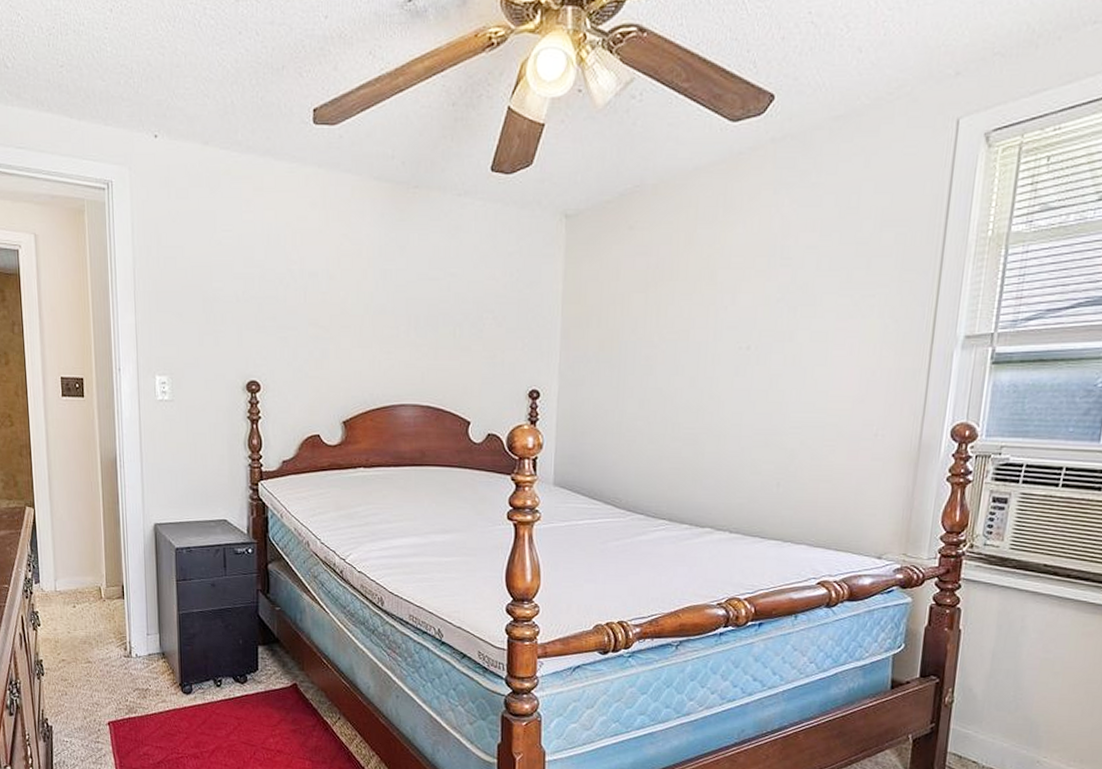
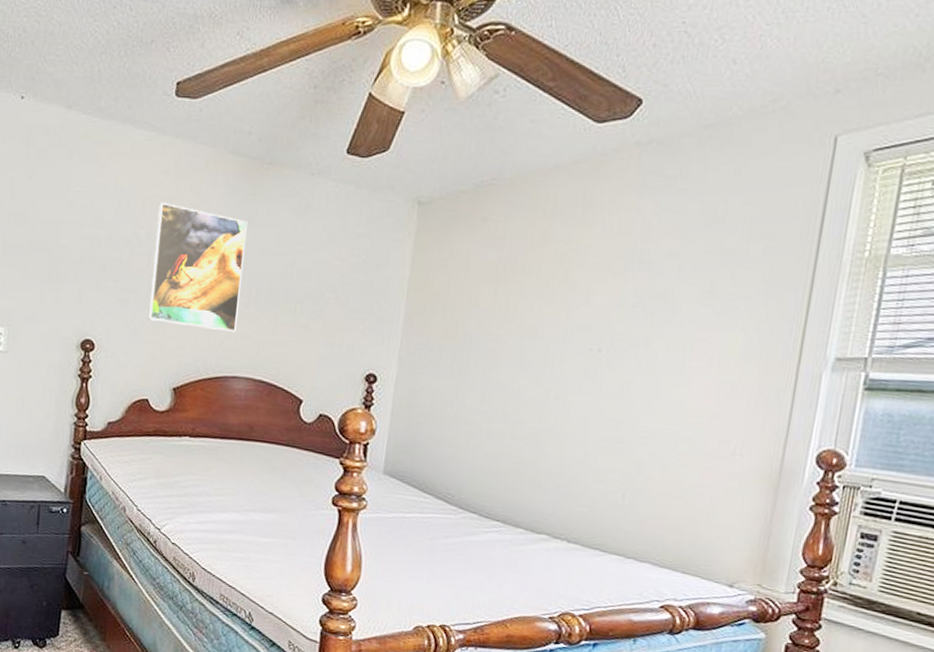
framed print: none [309,235,400,362] -> present [147,202,248,333]

